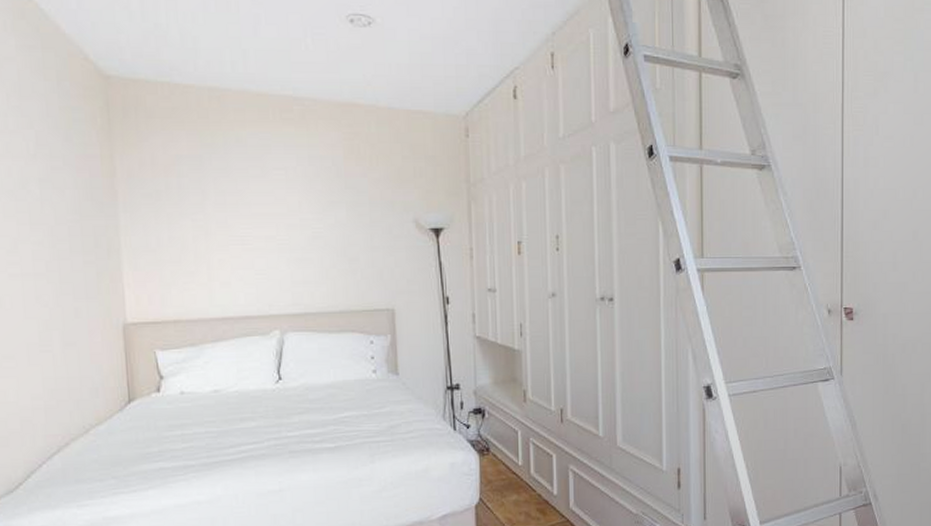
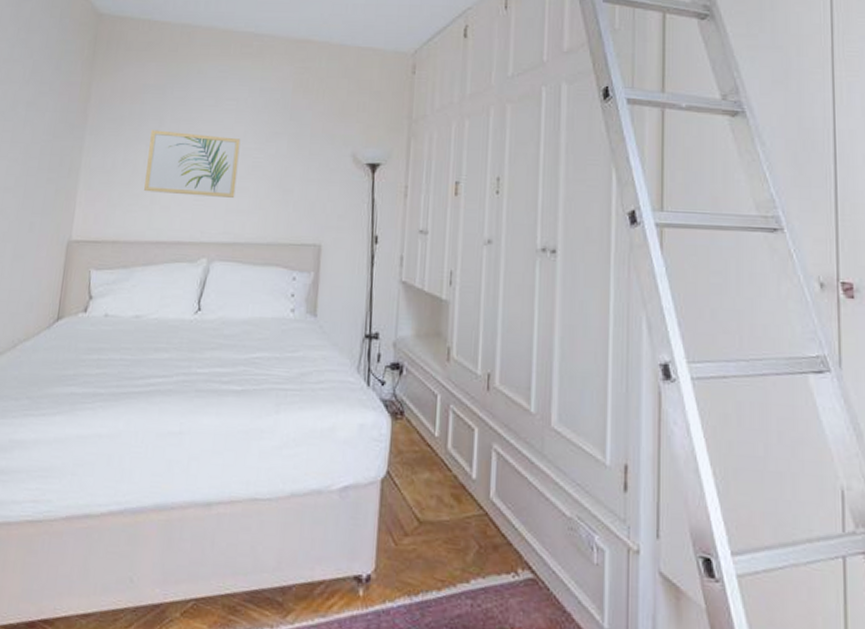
wall art: none [195,204,299,270] -> present [144,130,241,198]

